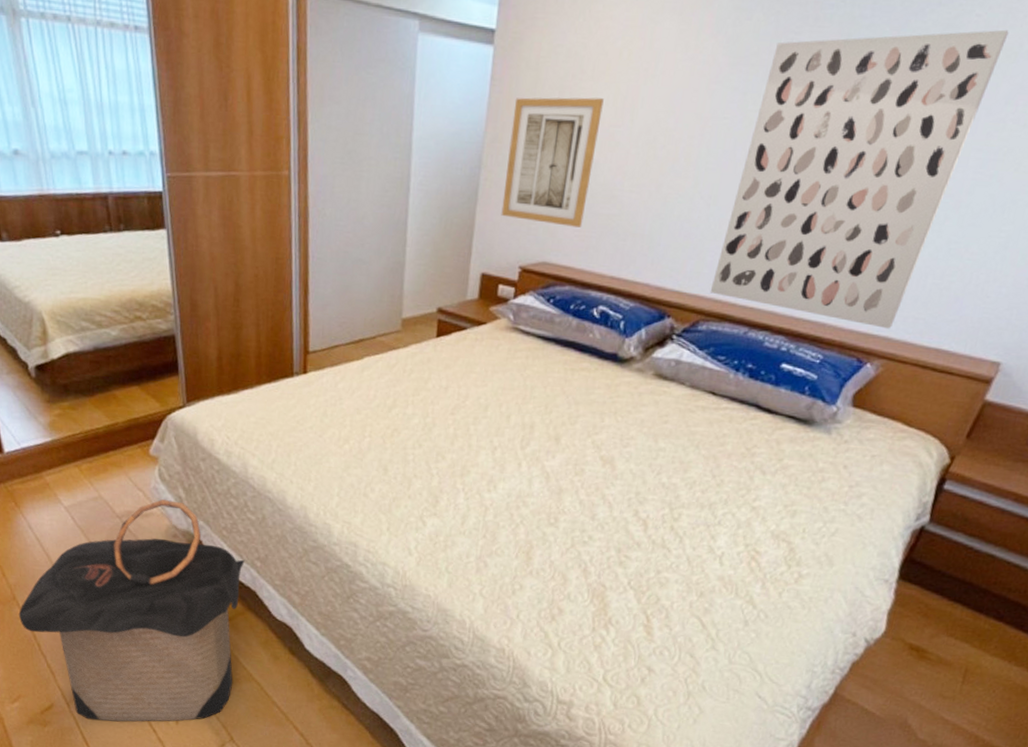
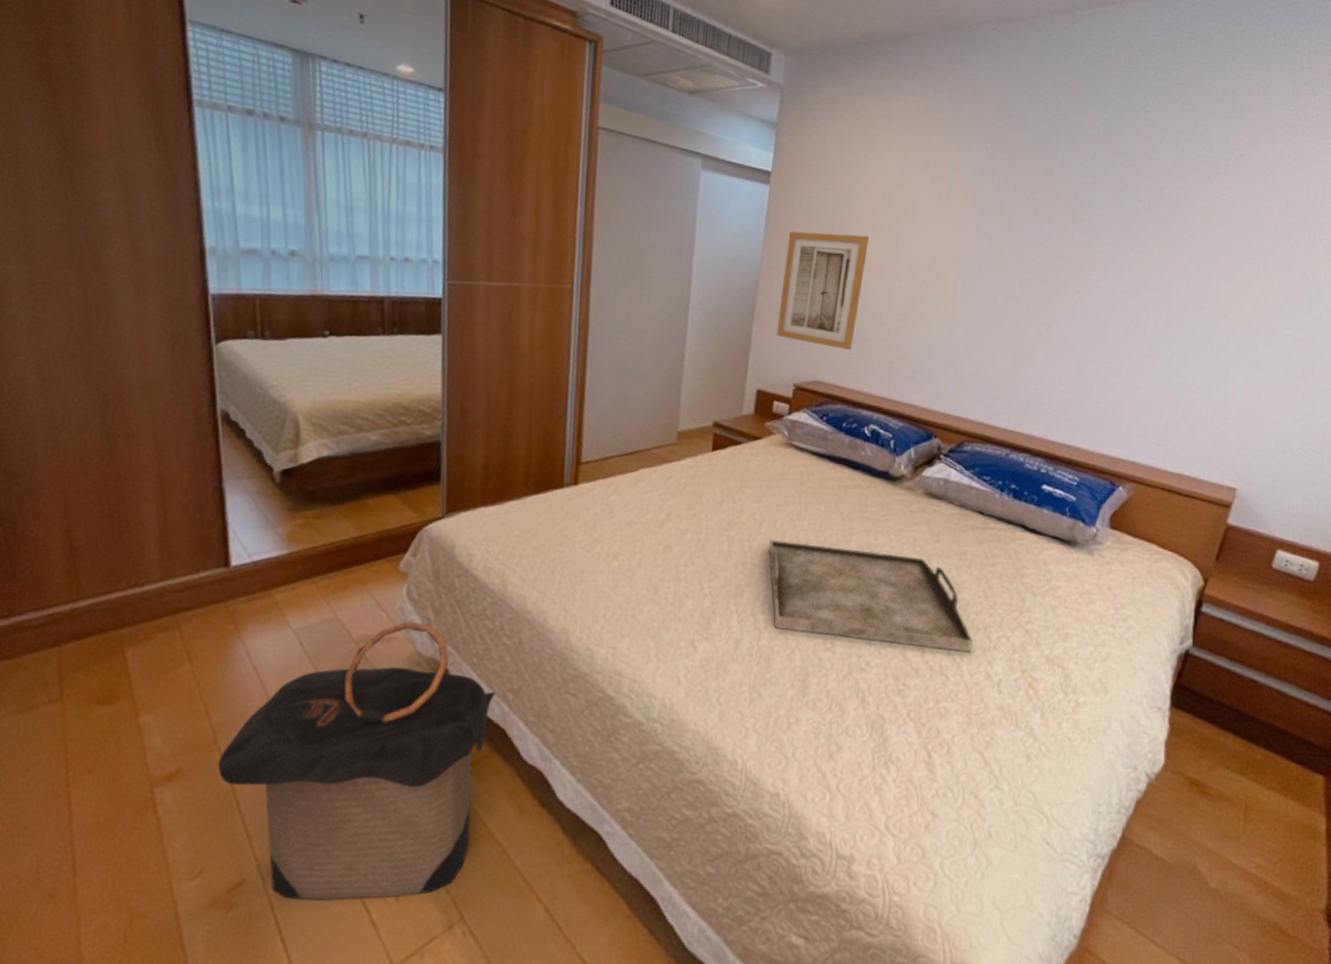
serving tray: none [494,423,698,528] -> present [768,540,974,653]
wall art: present [709,29,1009,329] -> none [972,198,1205,454]

